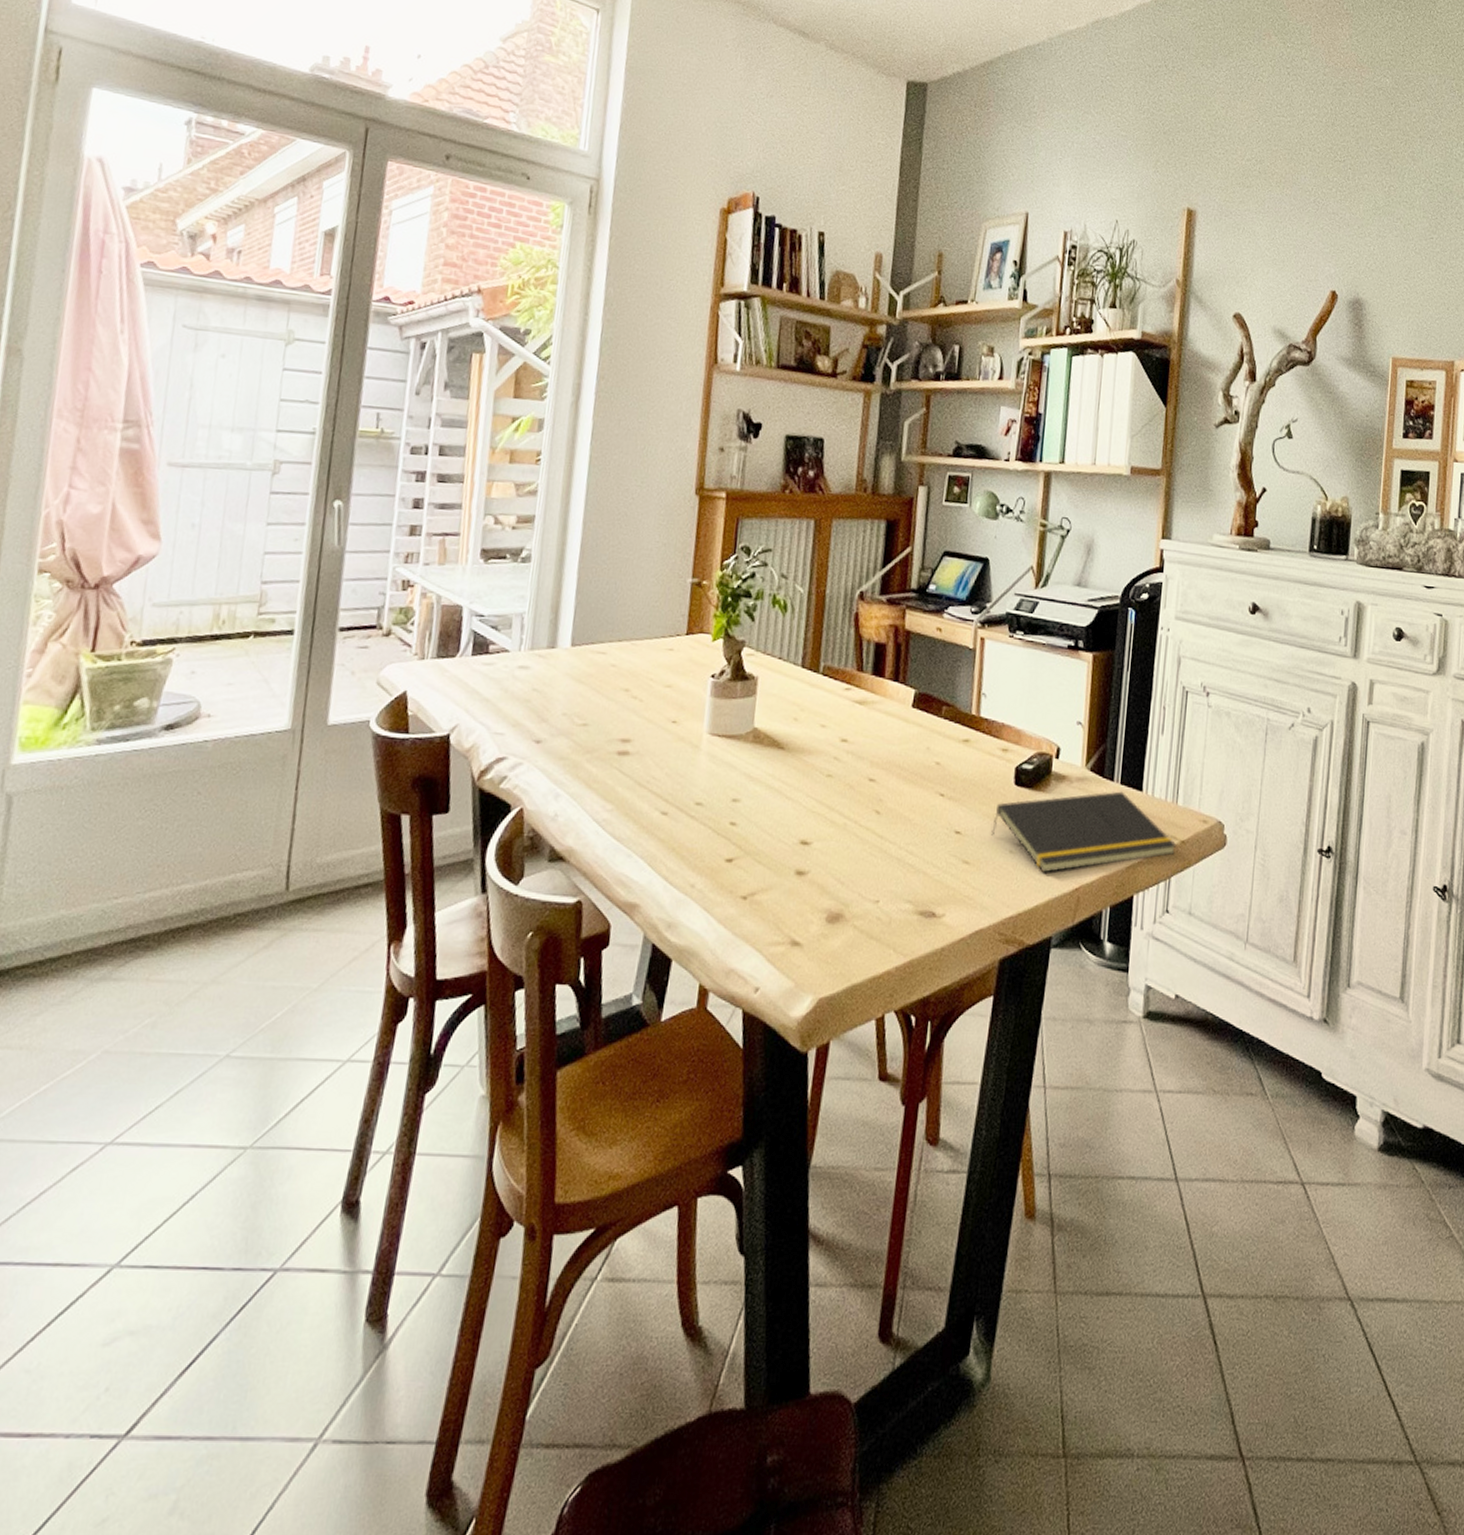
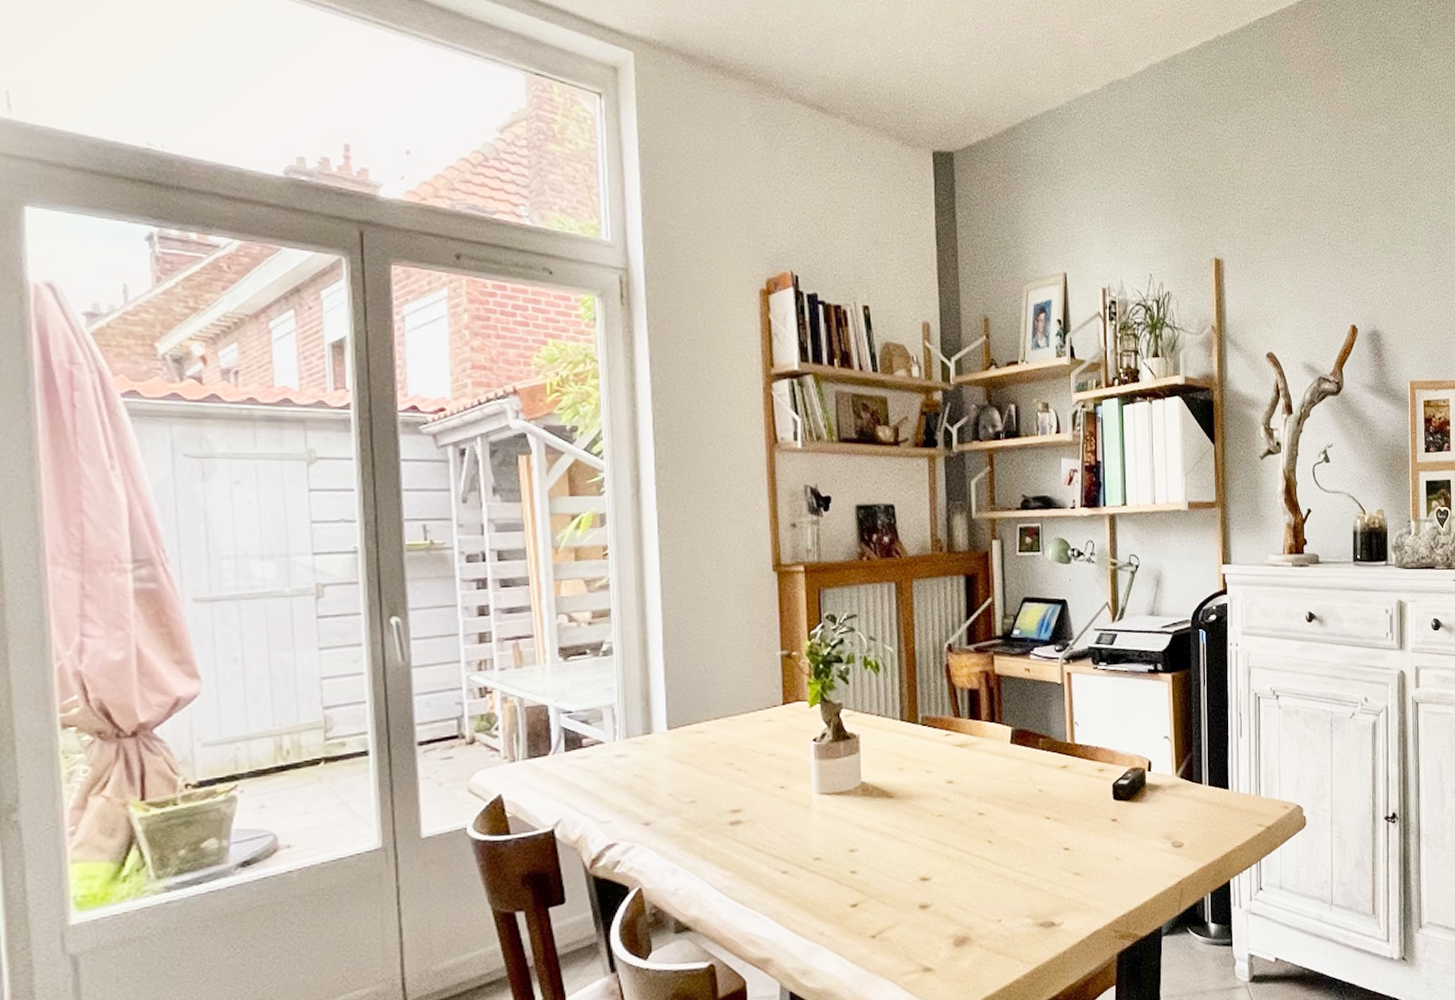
notepad: present [991,791,1177,873] -> none [1097,792,1264,873]

